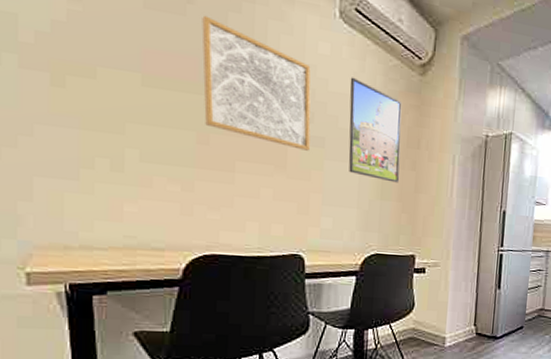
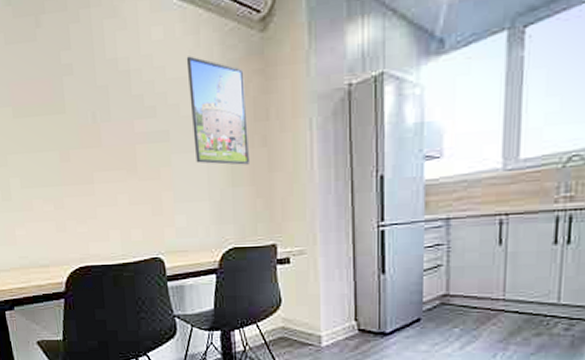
wall art: present [201,15,311,151] -> none [49,34,156,149]

